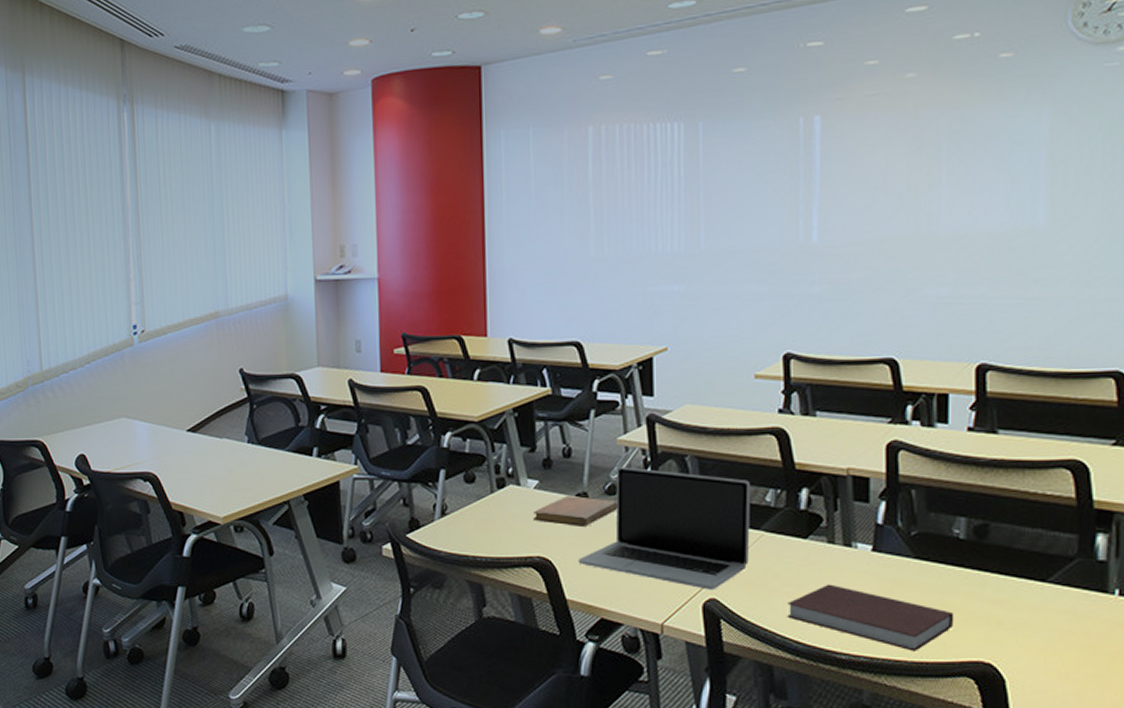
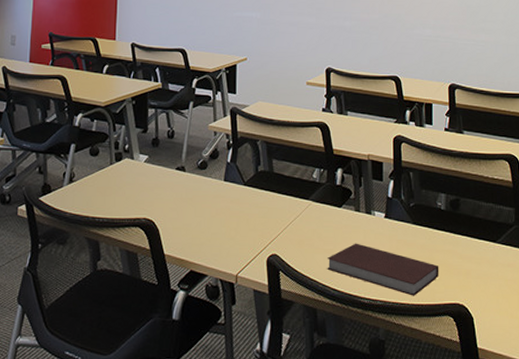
notebook: present [533,496,618,526] -> none [142,169,207,194]
laptop: present [578,466,751,590] -> none [175,147,303,247]

